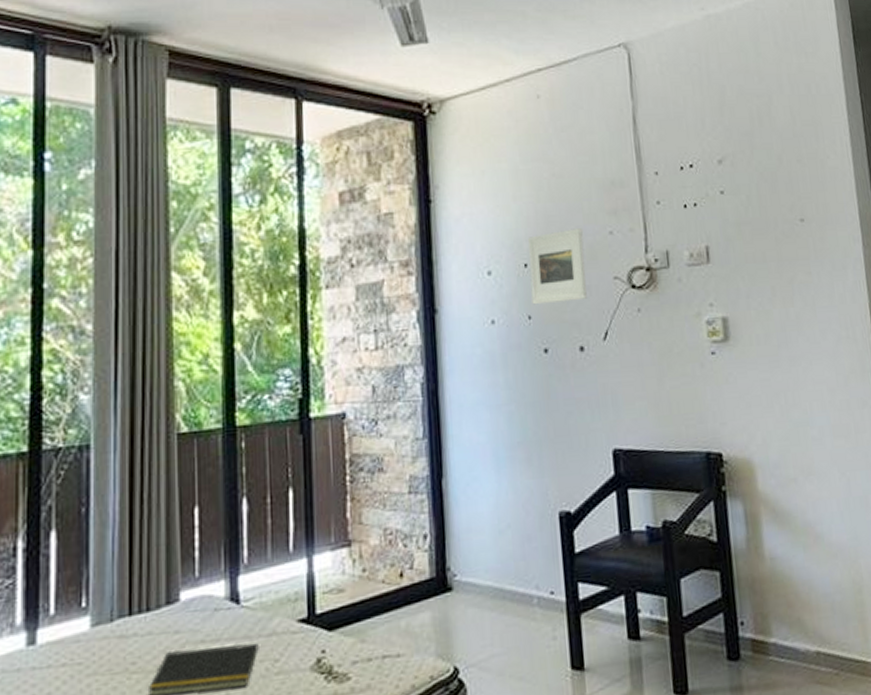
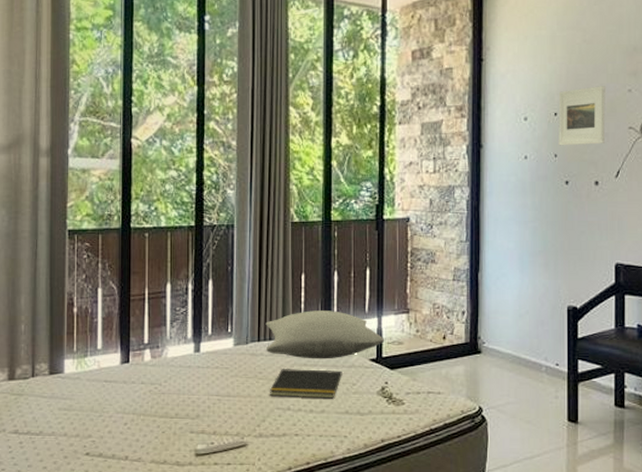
pillow: none [140,555,319,633] -> present [265,310,385,359]

